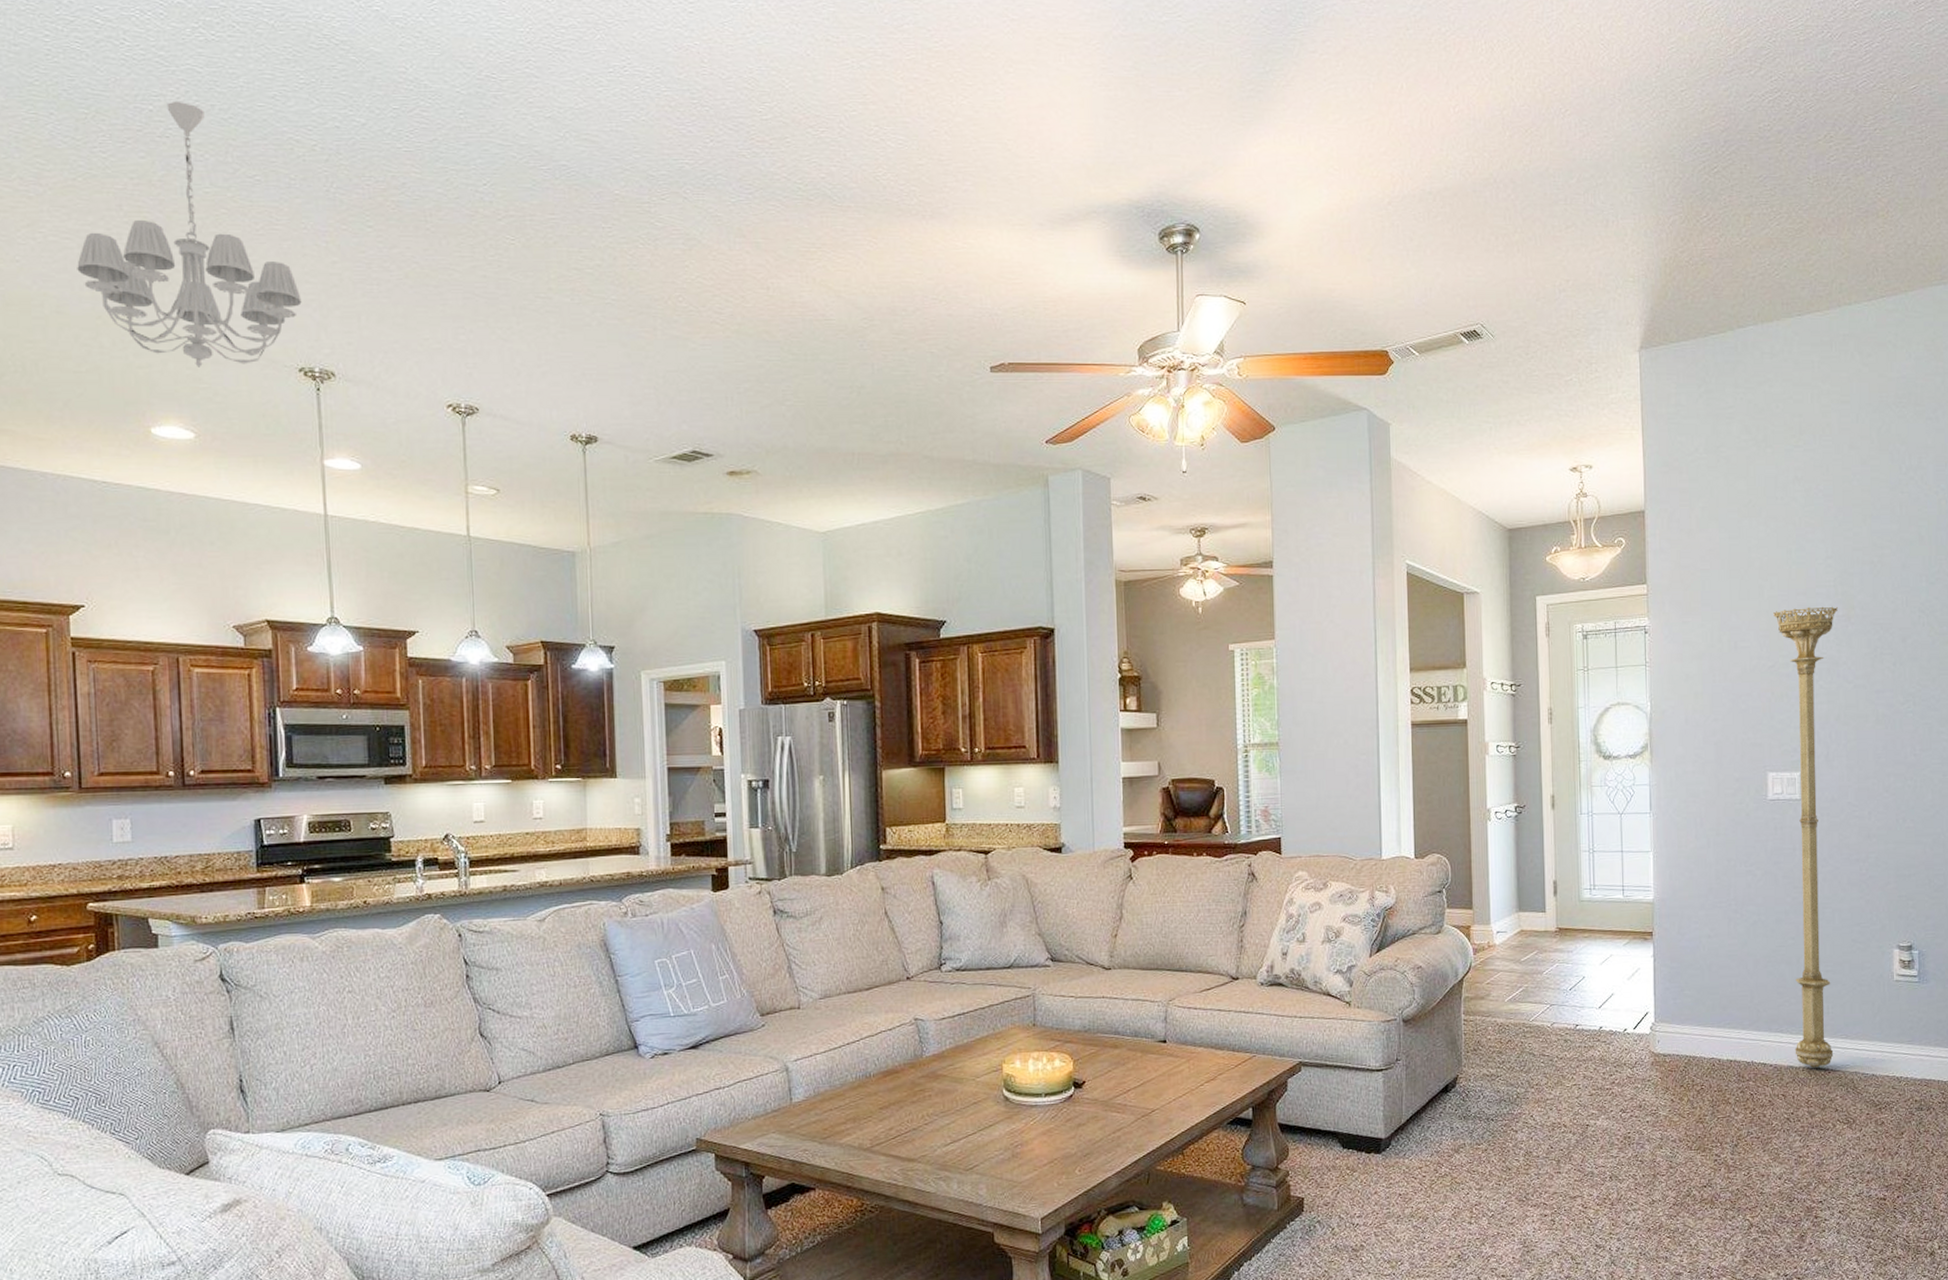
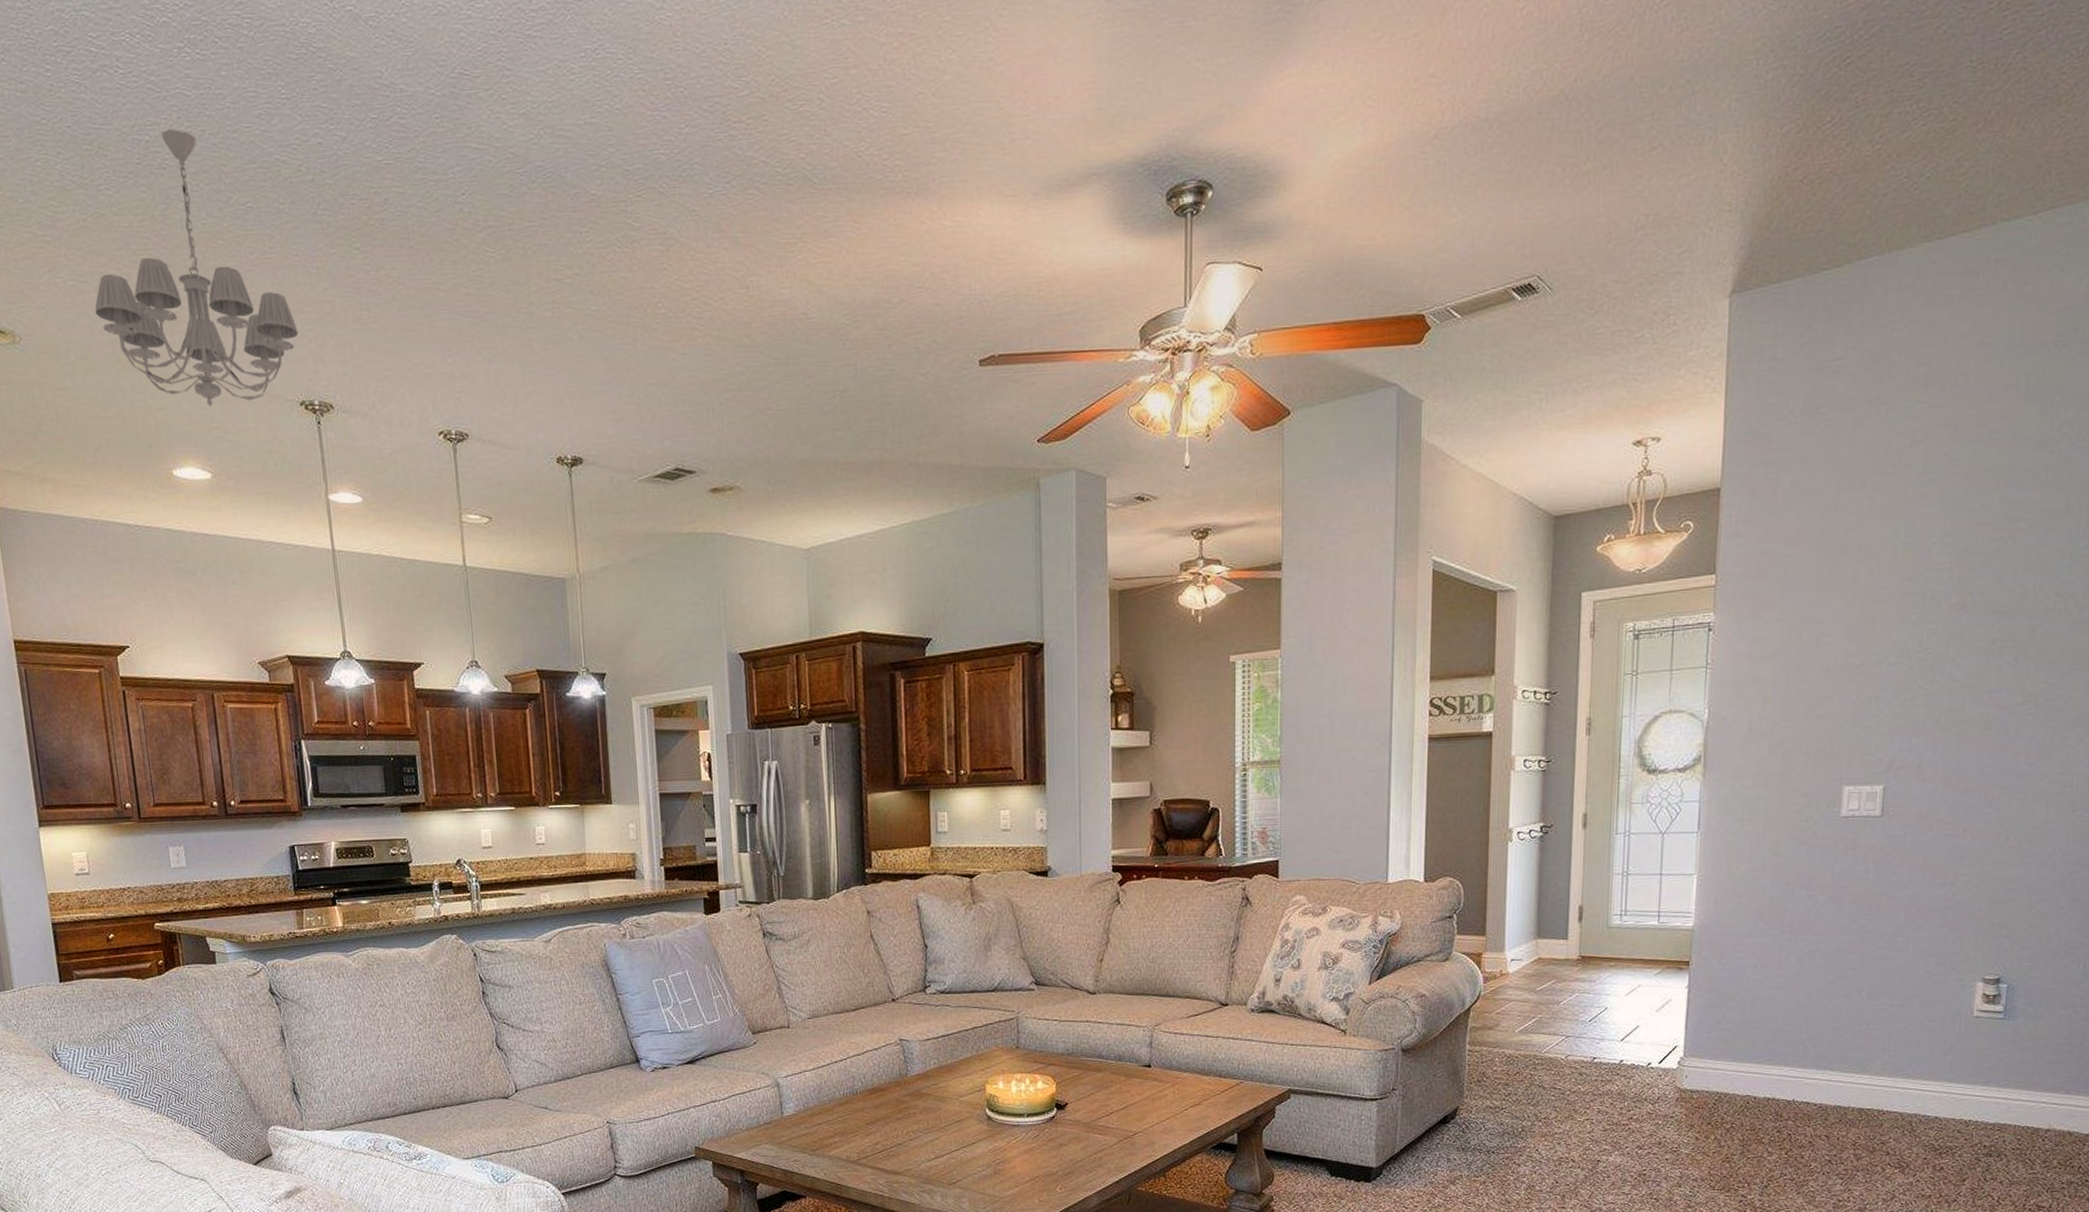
floor lamp: present [1773,606,1838,1068] -> none [1844,592,1951,1109]

